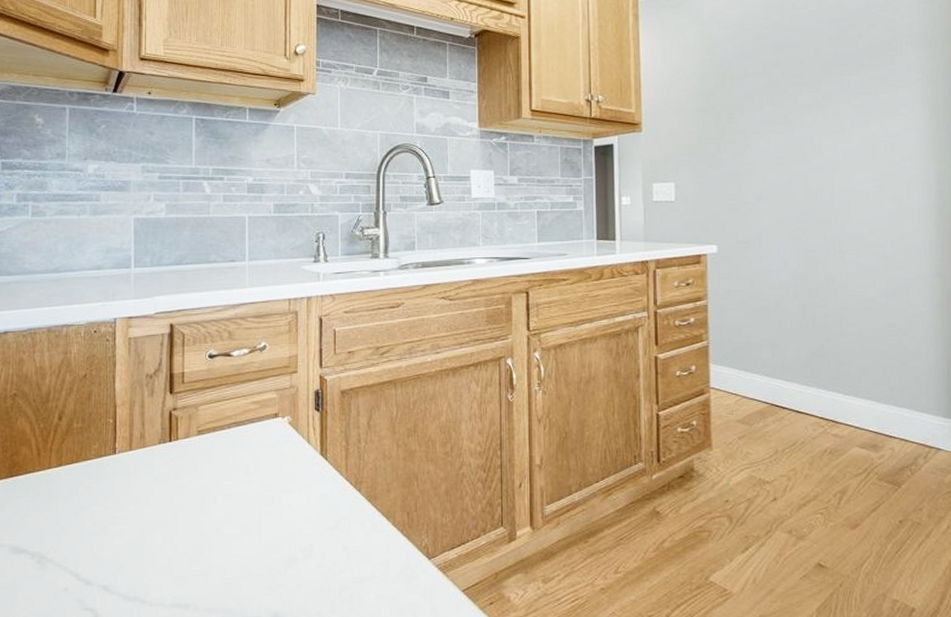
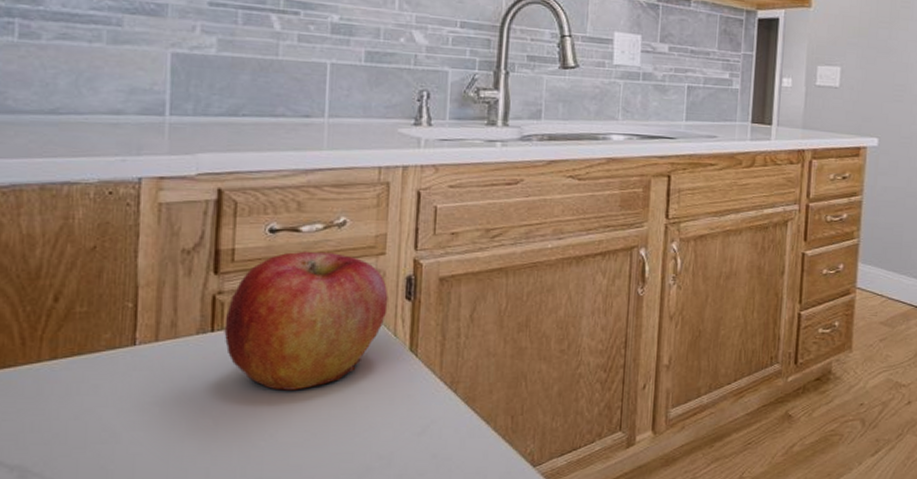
apple: none [179,372,301,491] -> present [224,251,388,390]

